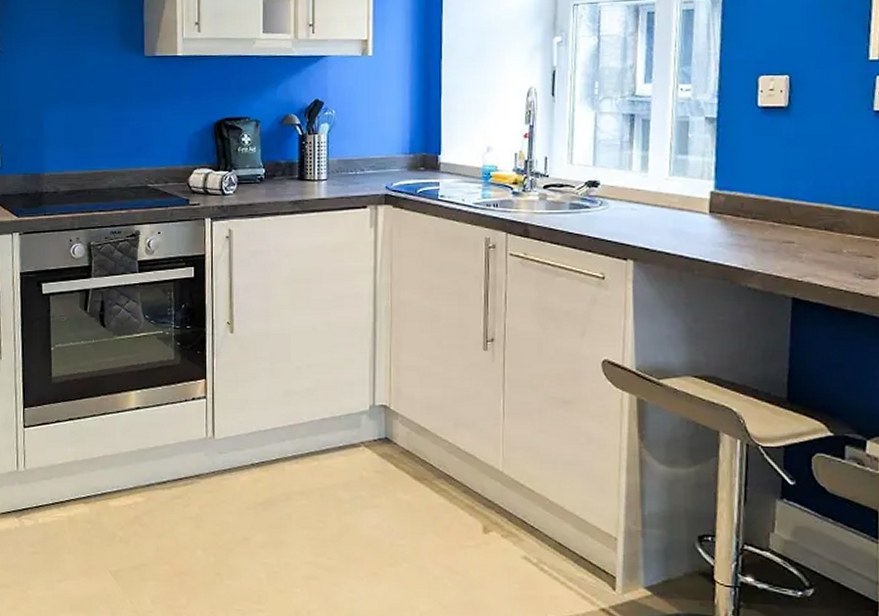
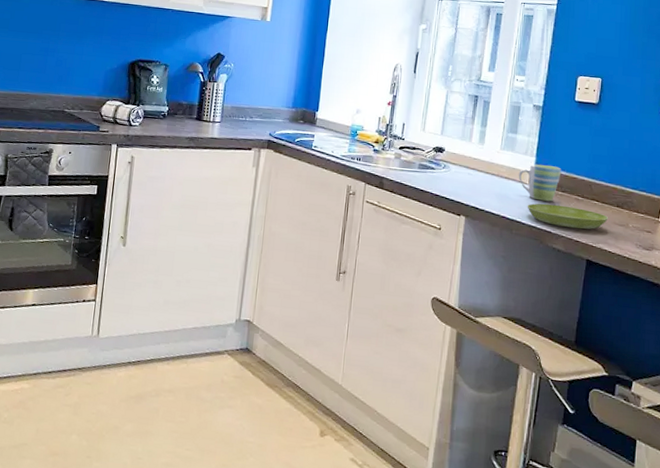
mug: none [694,189,749,232] -> present [518,164,562,202]
saucer: none [709,235,815,262] -> present [527,203,608,229]

